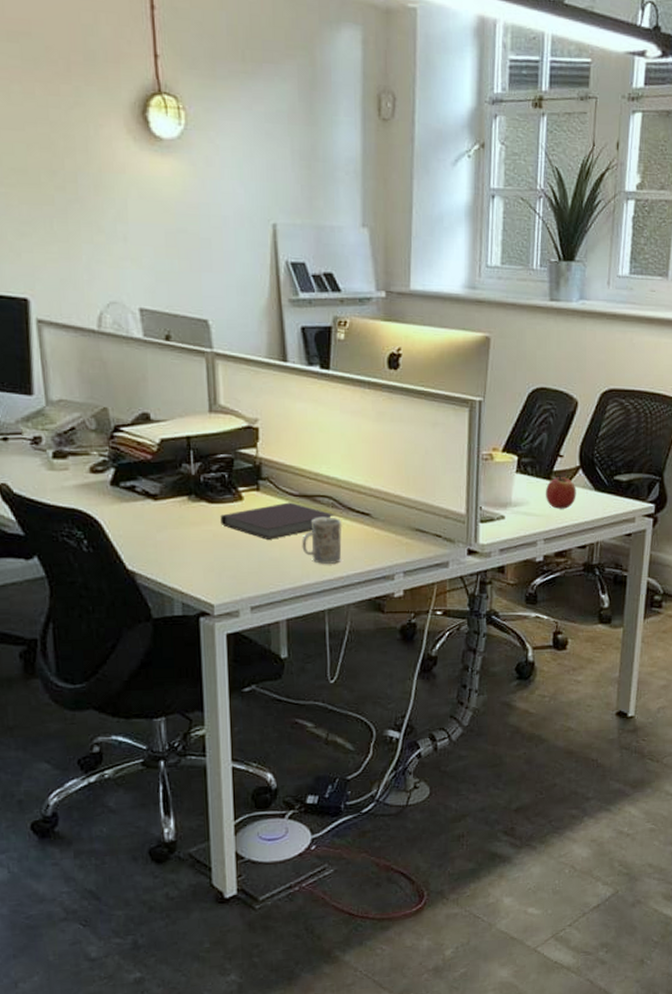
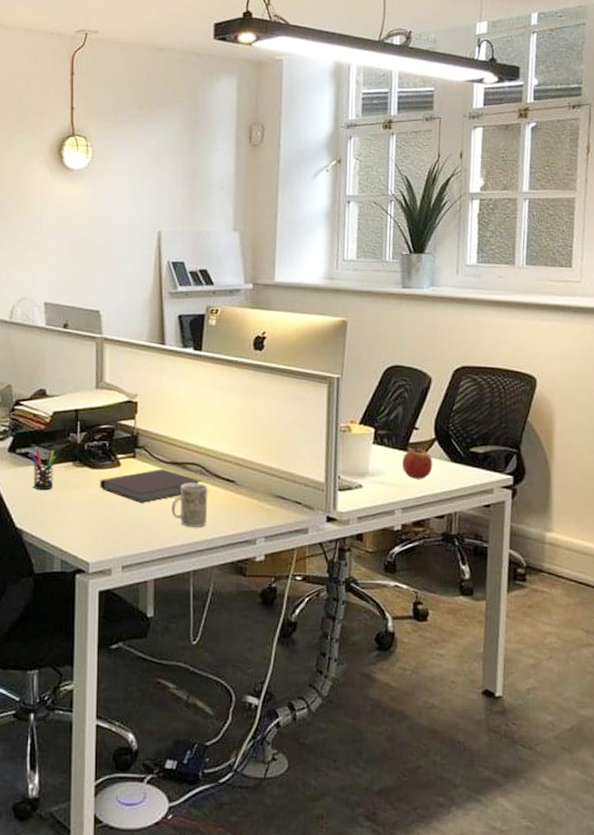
pen holder: none [135,482,167,528] -> present [29,449,56,491]

